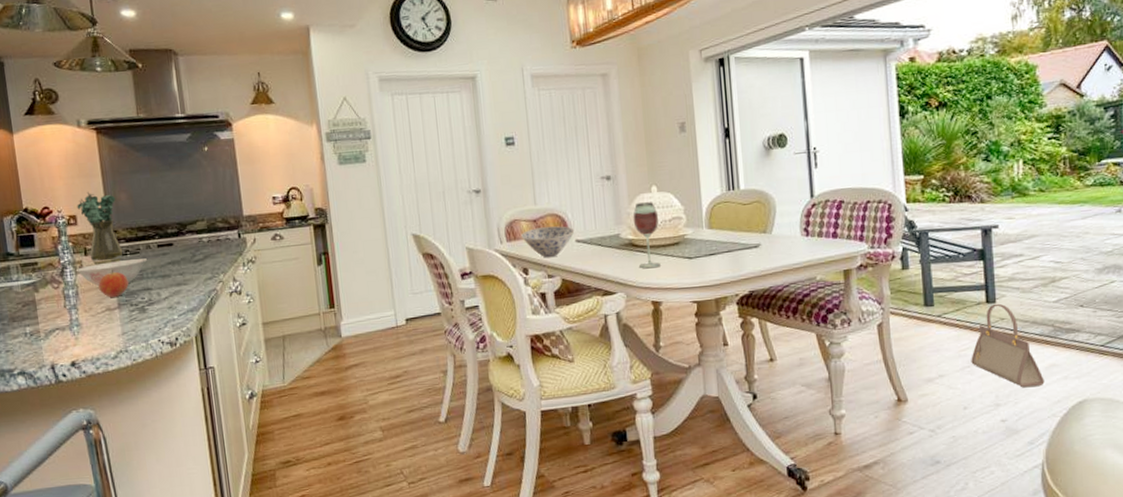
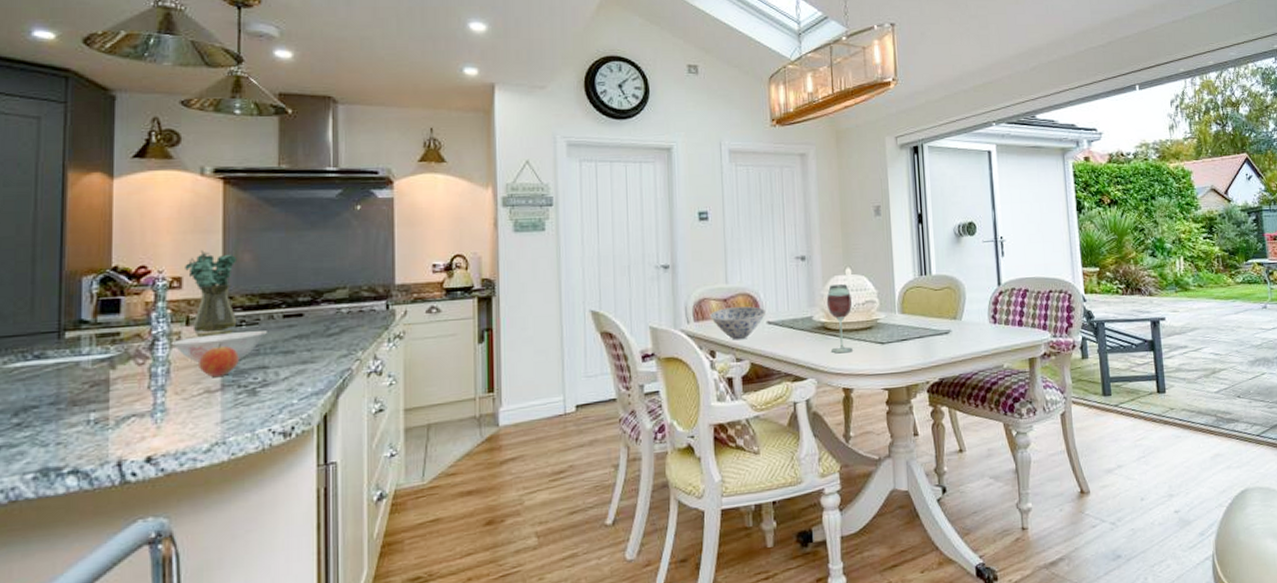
handbag: present [971,303,1045,387] -> none [1146,393,1211,477]

